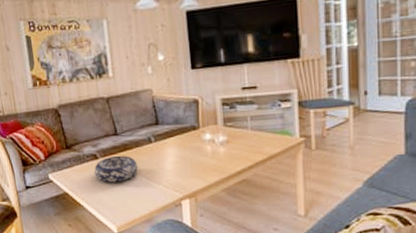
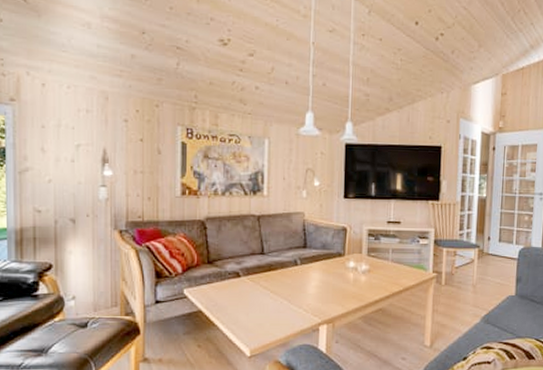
decorative bowl: present [93,155,139,183] -> none [233,275,281,303]

